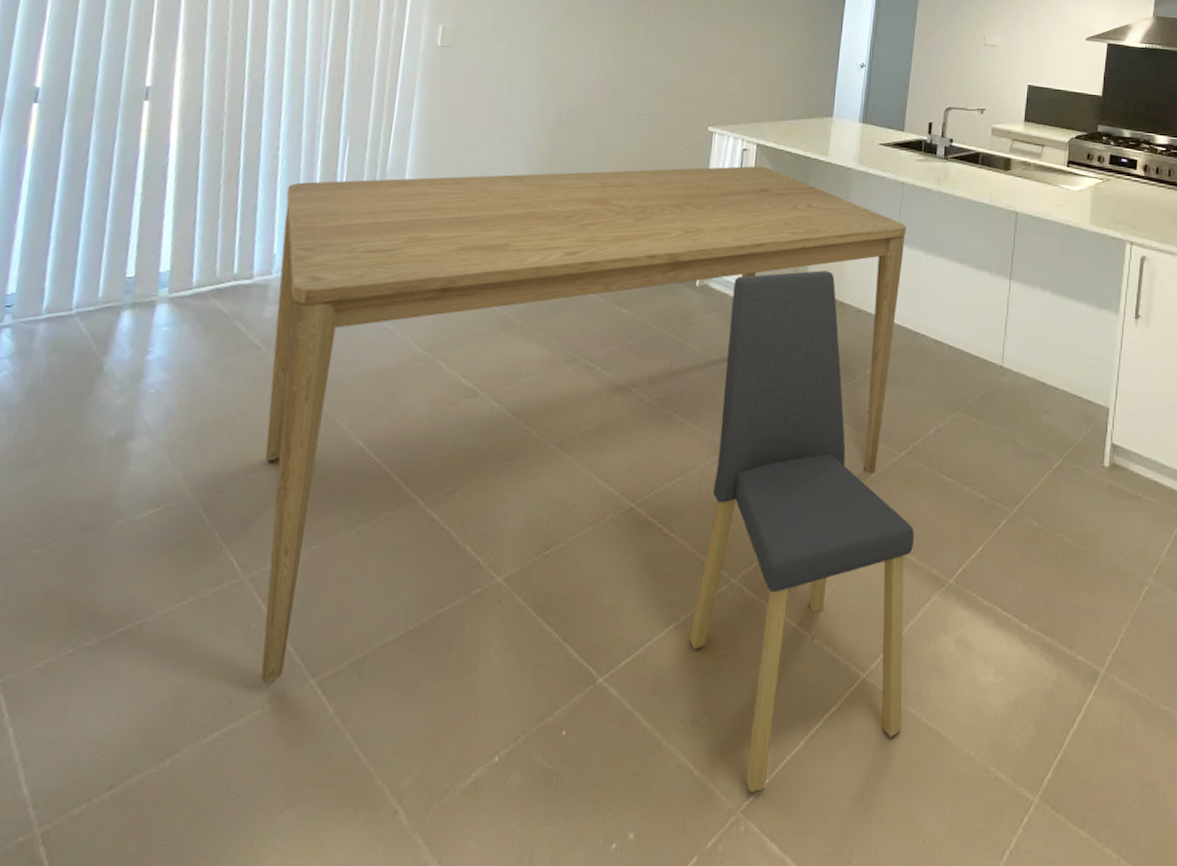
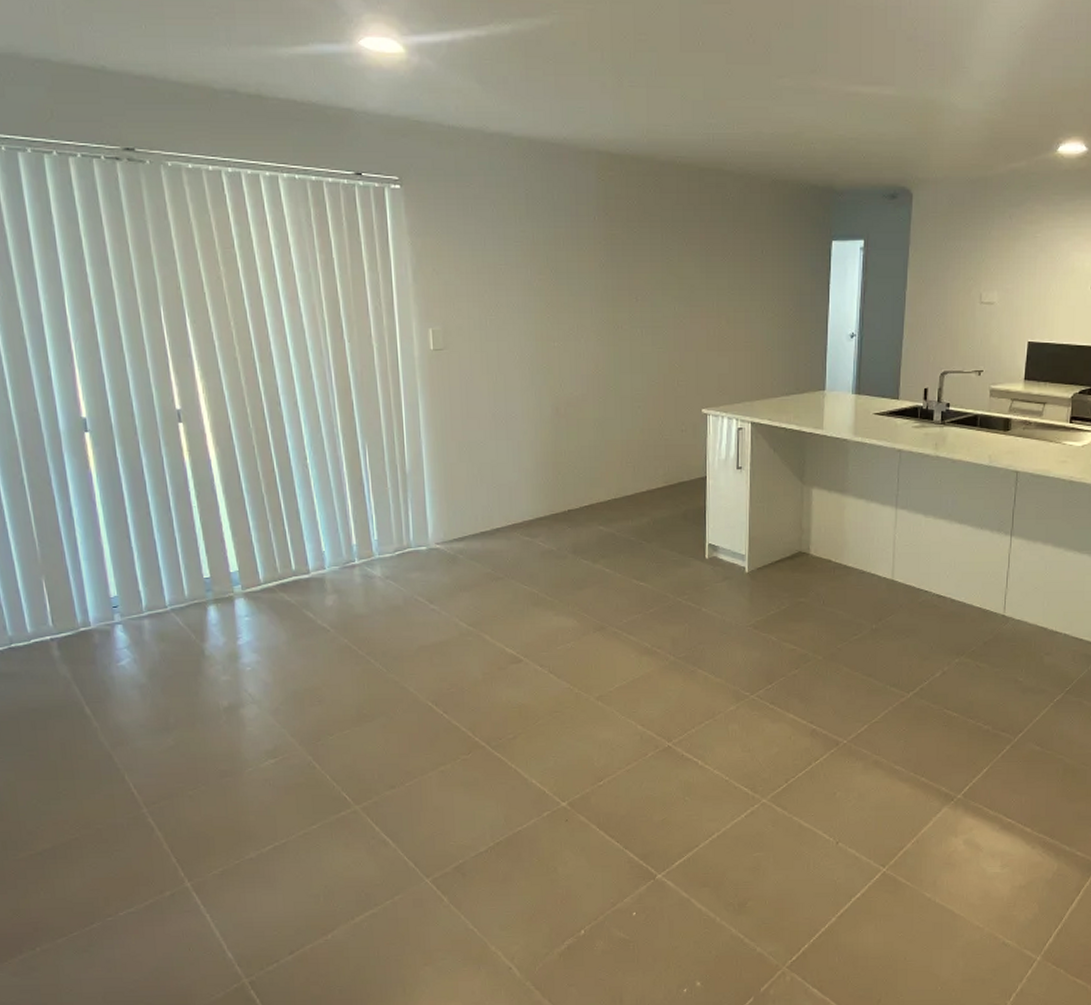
dining table: present [261,166,906,684] -> none [322,444,905,882]
dining chair: present [689,270,914,794] -> none [731,538,924,955]

